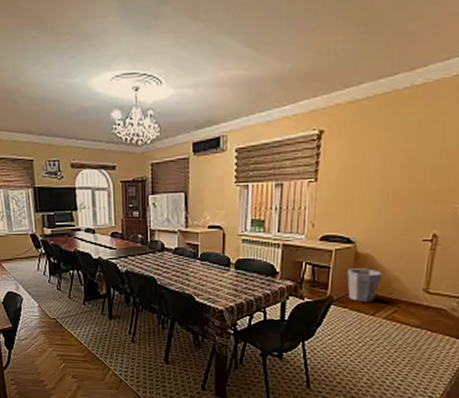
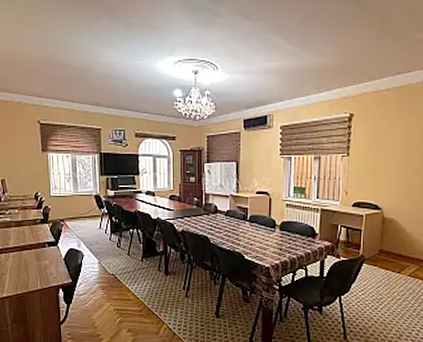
waste bin: present [347,268,382,303] -> none [376,231,405,262]

